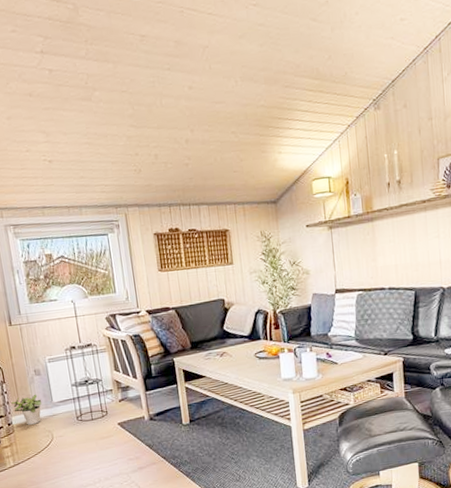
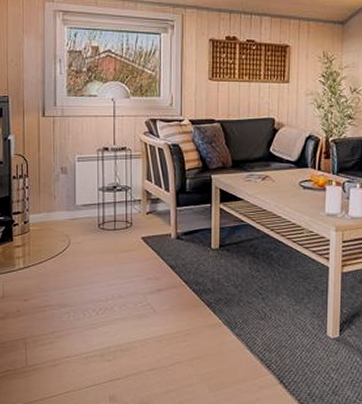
potted plant: present [11,394,42,425] -> none [31,193,64,226]

